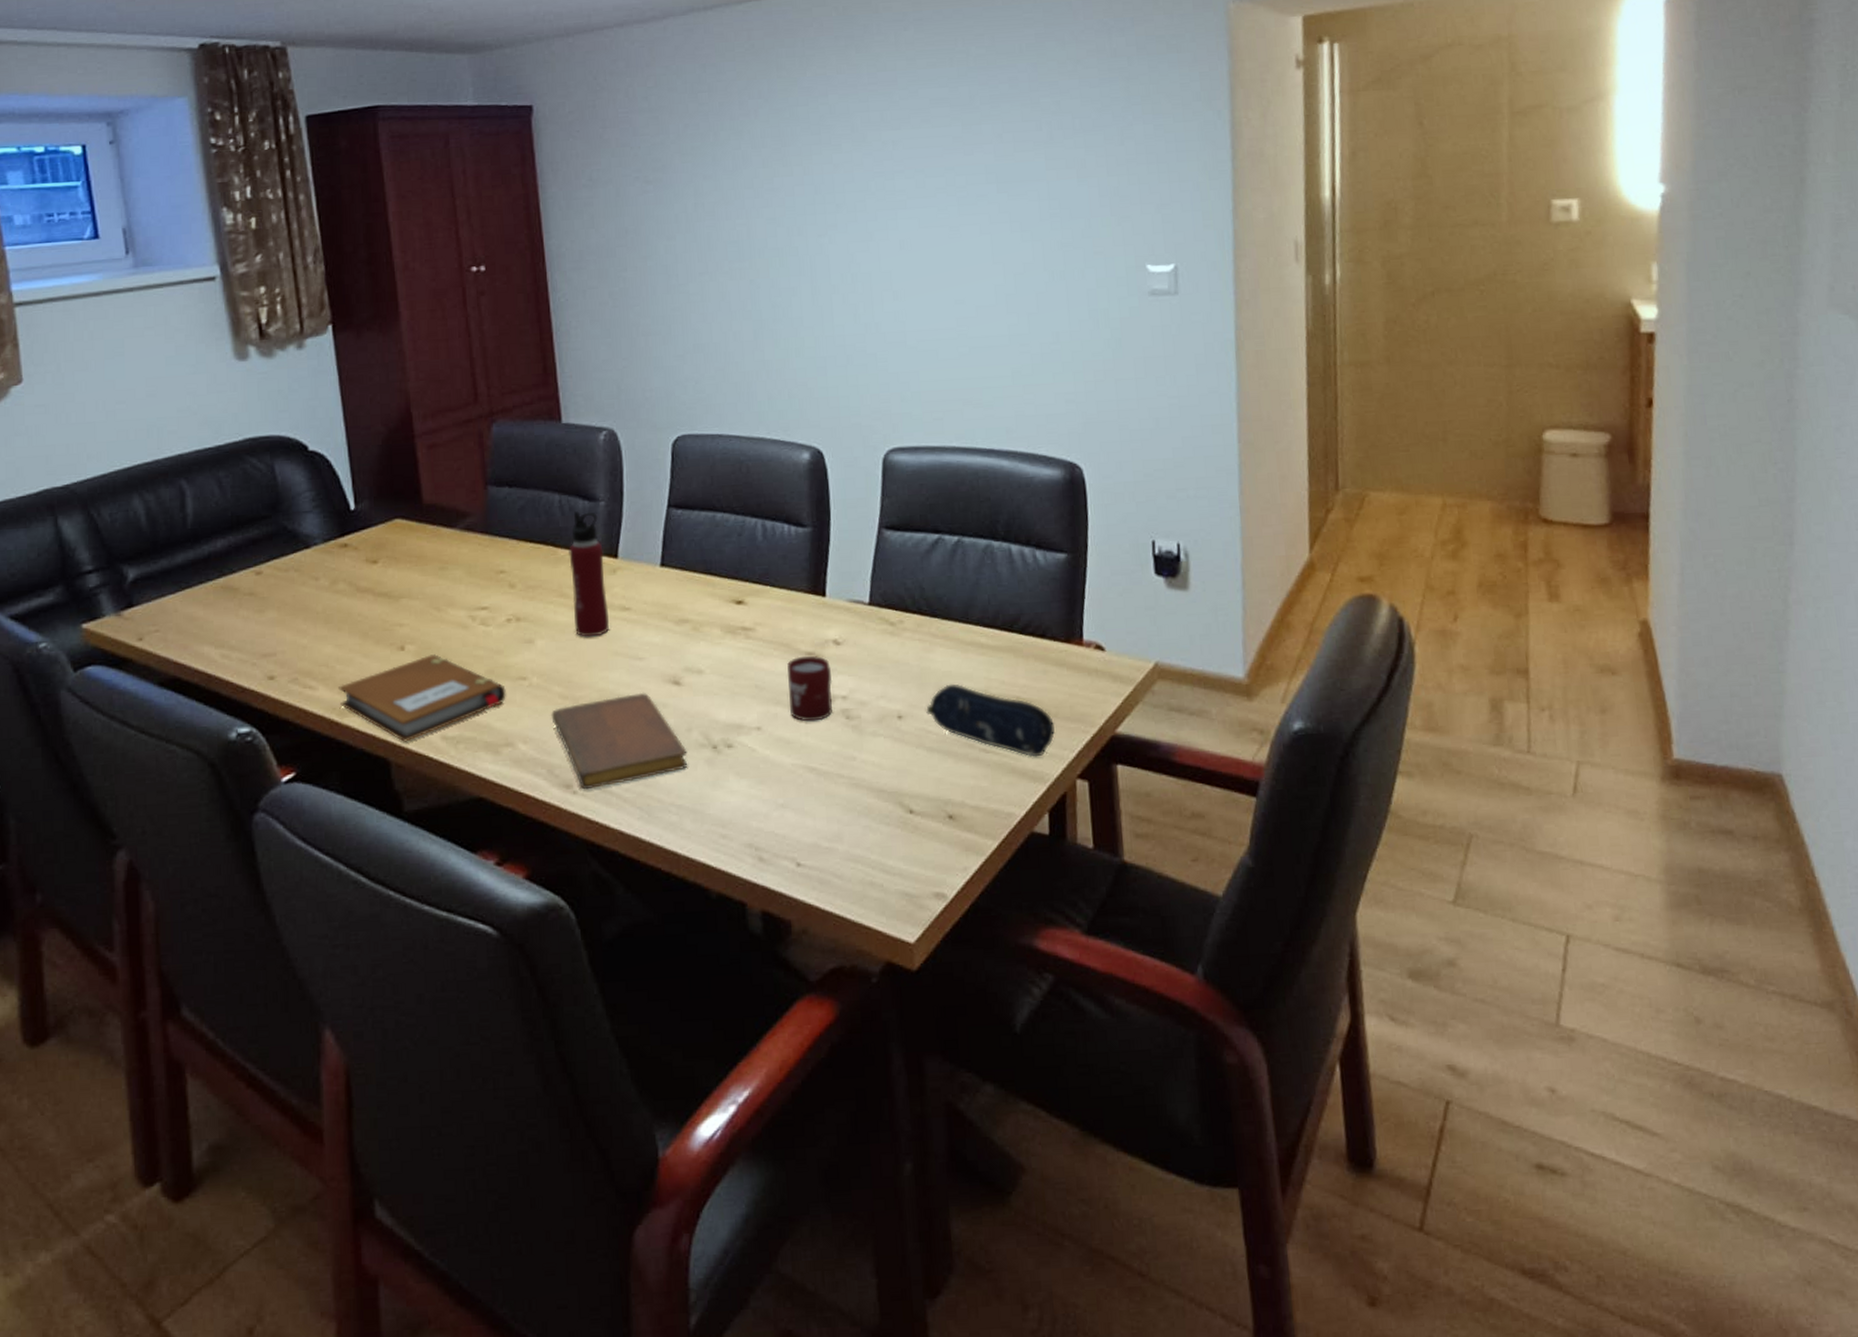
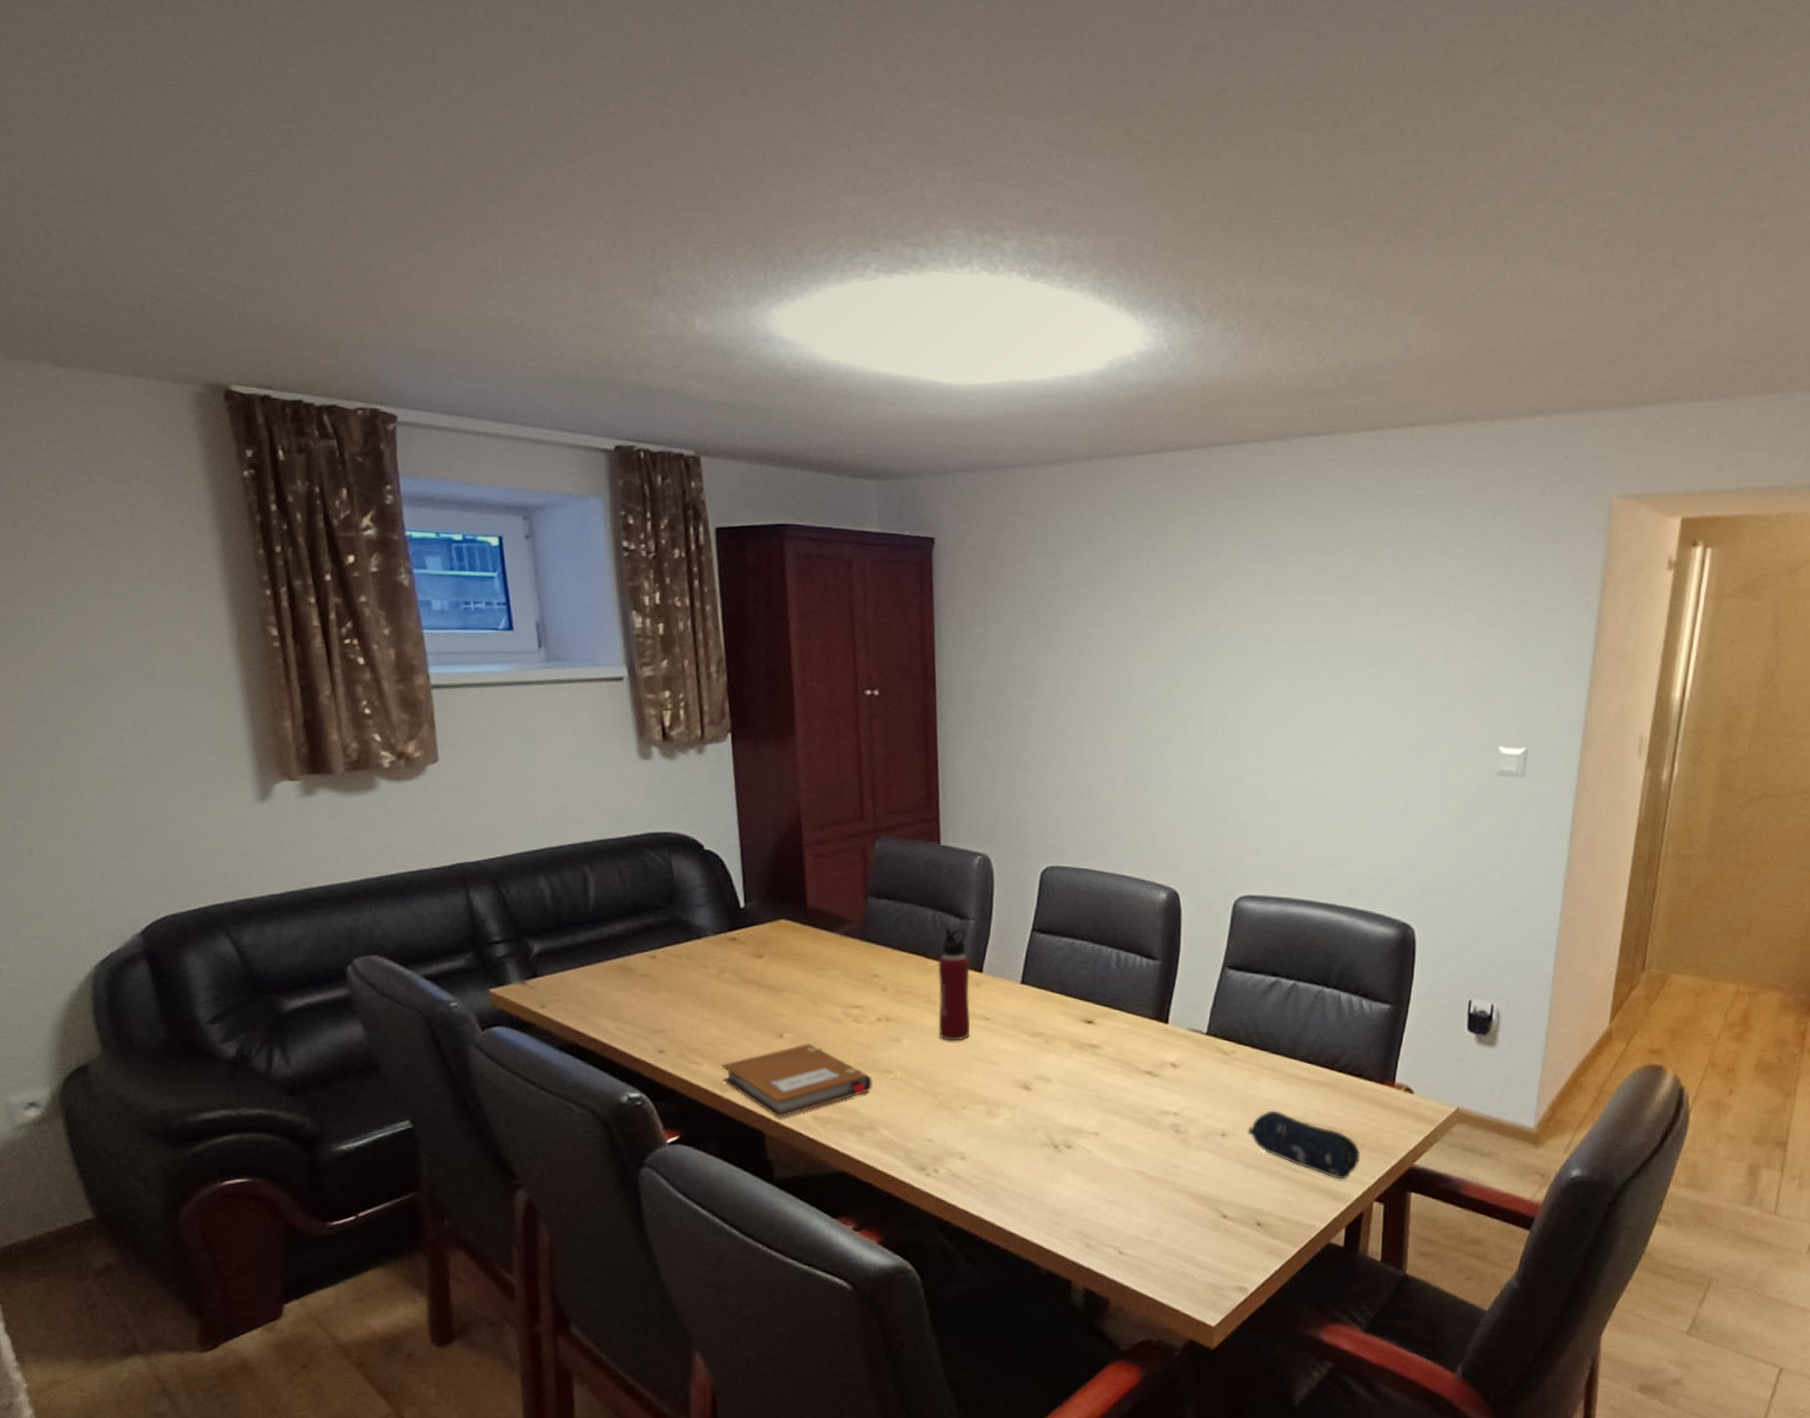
notebook: present [551,692,688,790] -> none [912,1093,1031,1173]
cup: present [787,655,833,722] -> none [1126,1074,1167,1132]

